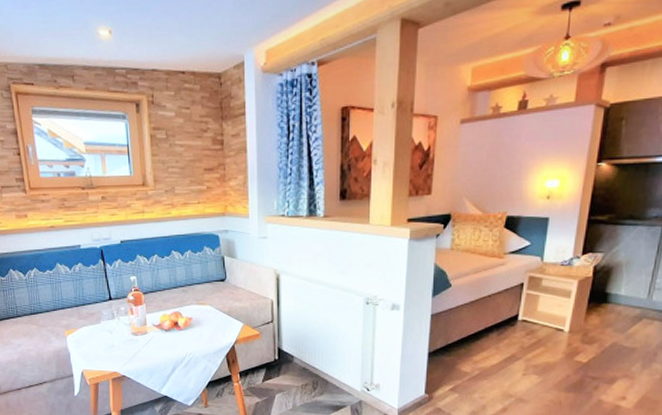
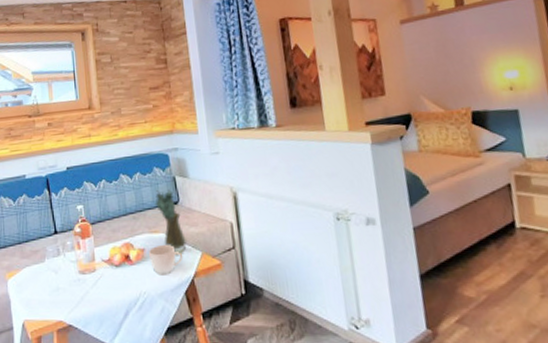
cup: none [196,316,227,342] -> present [149,245,184,277]
vase: none [203,268,230,326] -> present [154,189,187,256]

